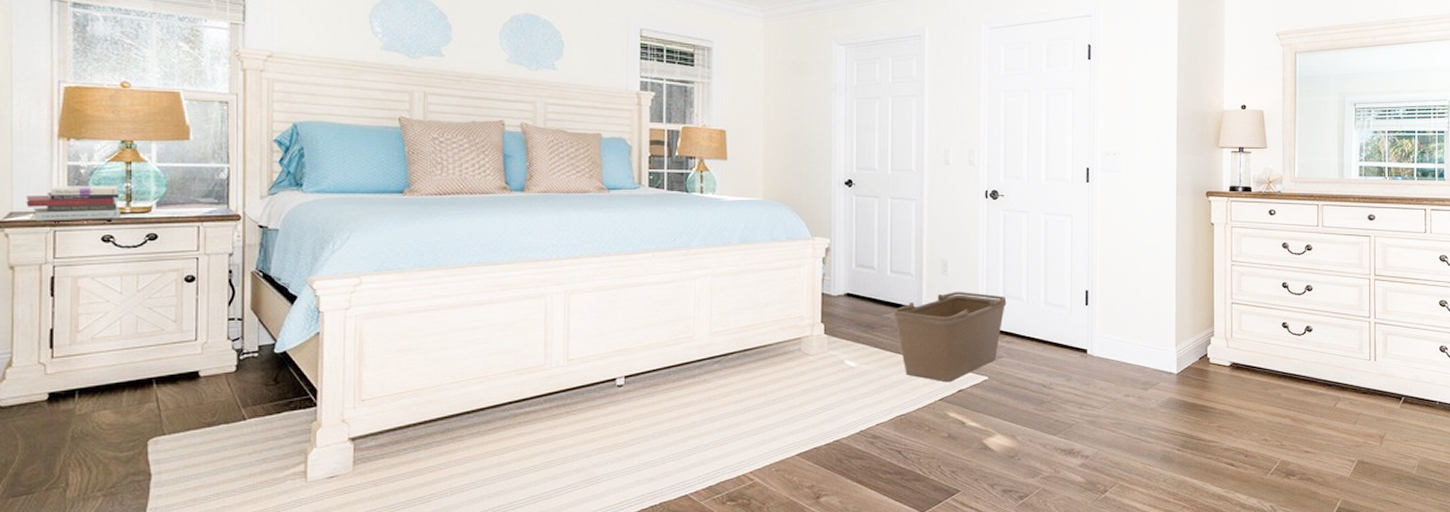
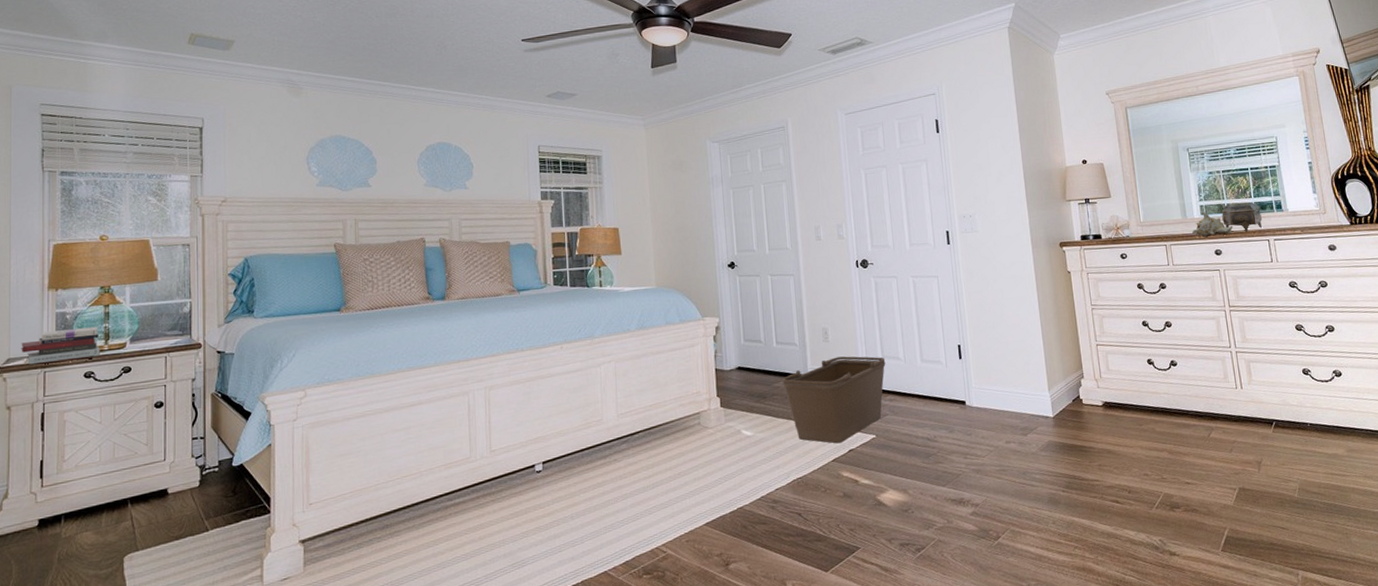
seashell: none [1347,172,1391,201] -> present [1192,211,1234,238]
jewelry box: none [1380,166,1423,199] -> present [1221,202,1263,232]

